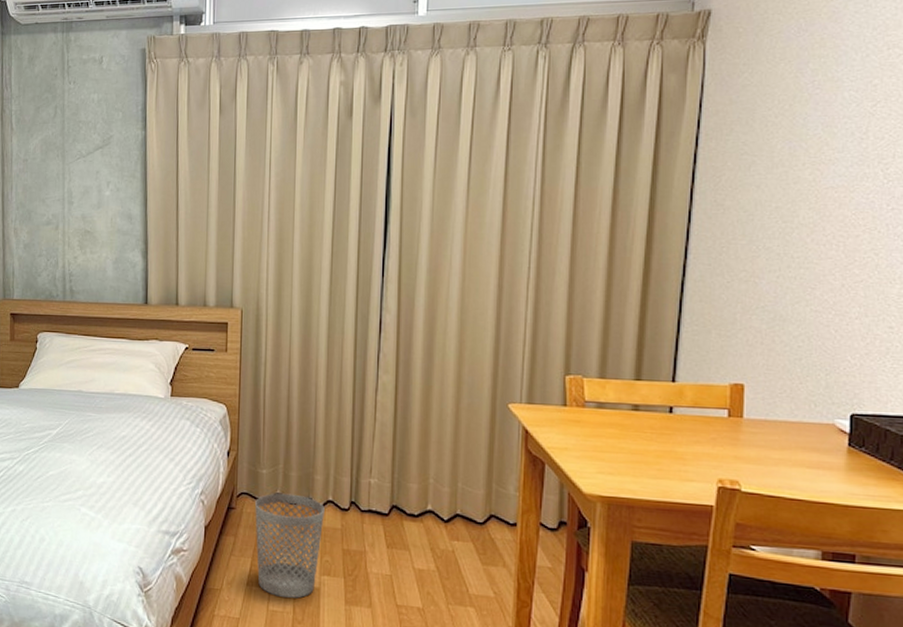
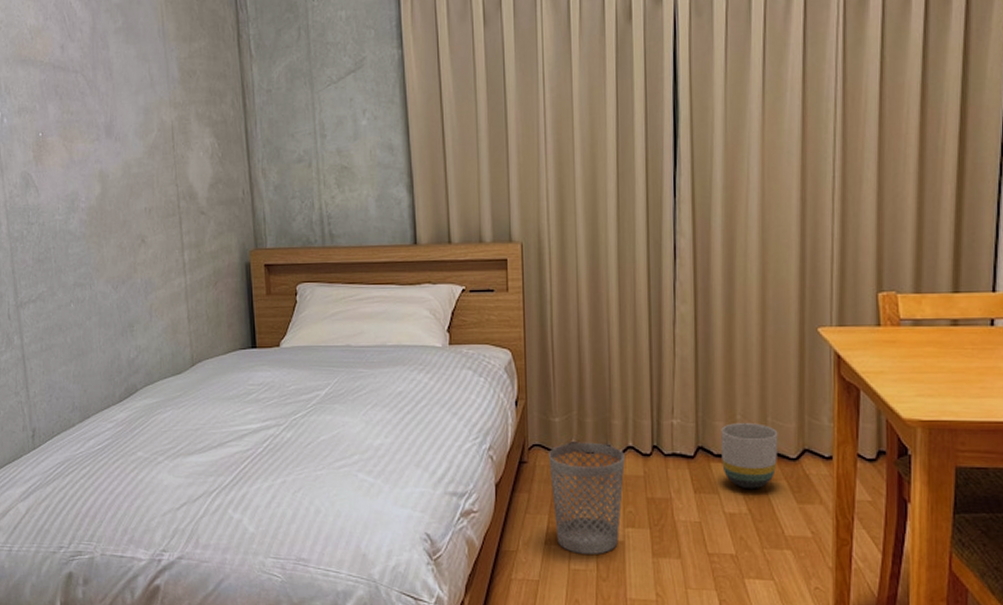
planter: none [414,486,467,549] -> present [721,423,779,490]

